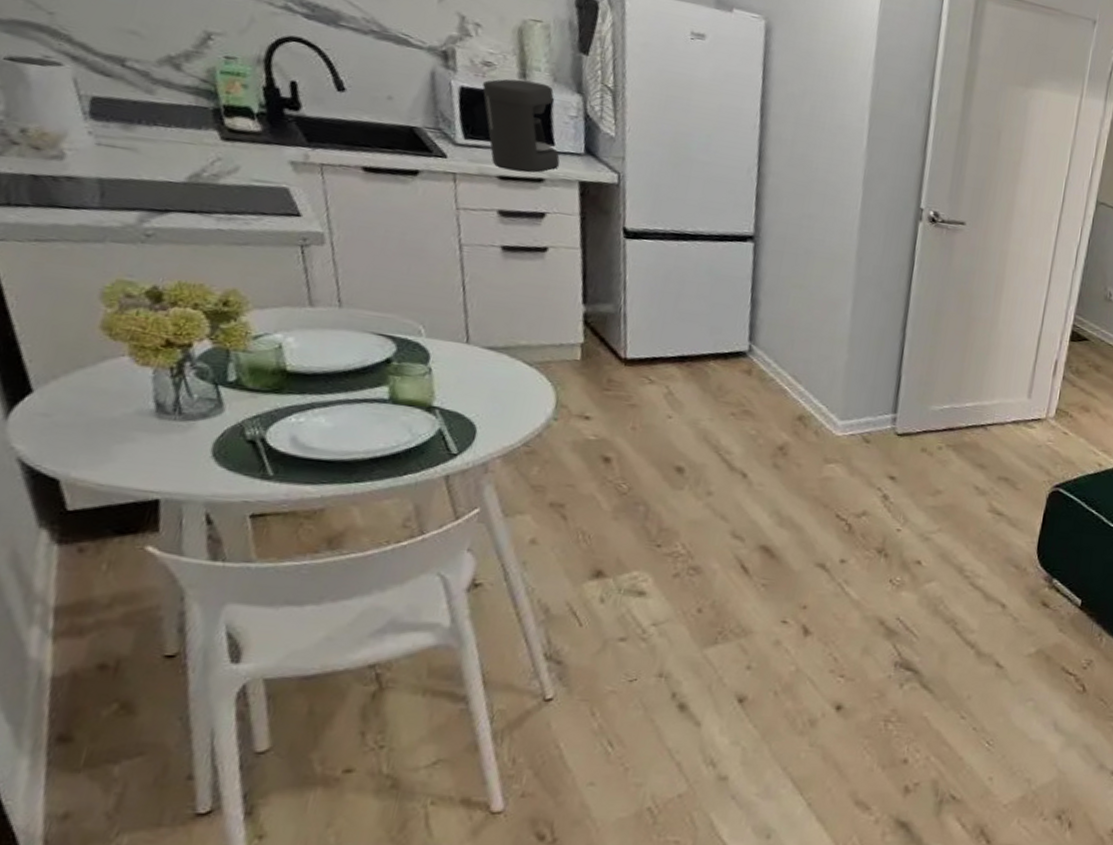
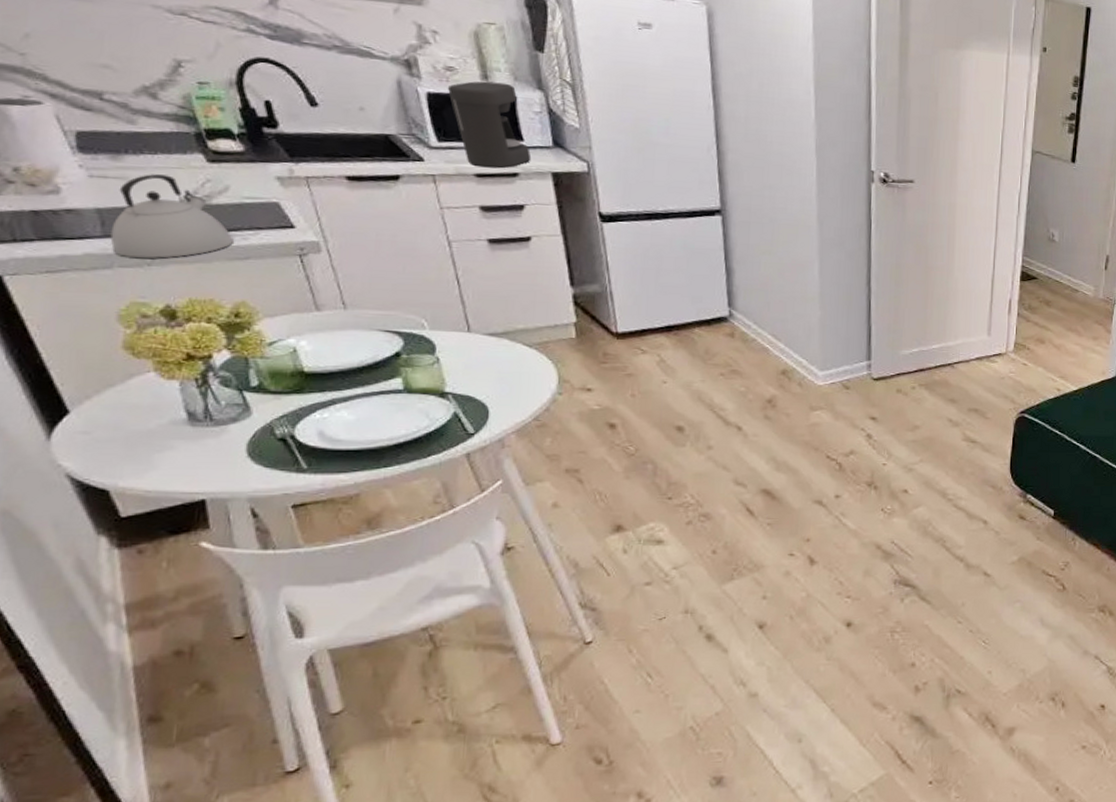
kettle: none [107,147,236,237] -> present [110,174,234,259]

